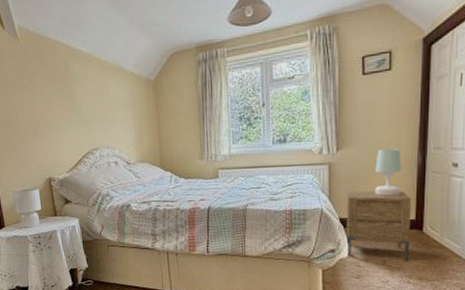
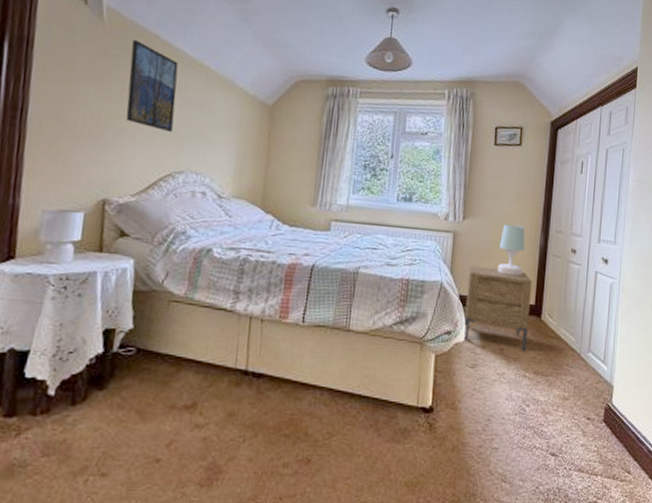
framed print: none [42,48,84,119] -> present [126,39,179,133]

